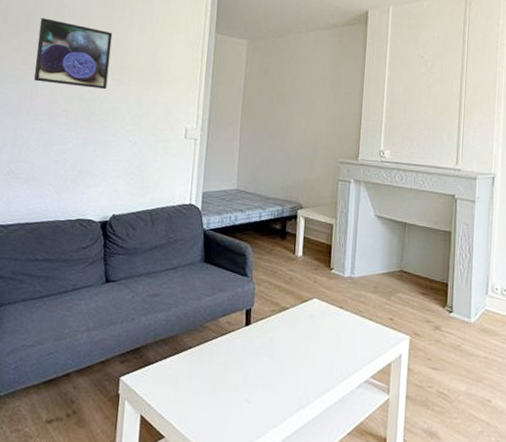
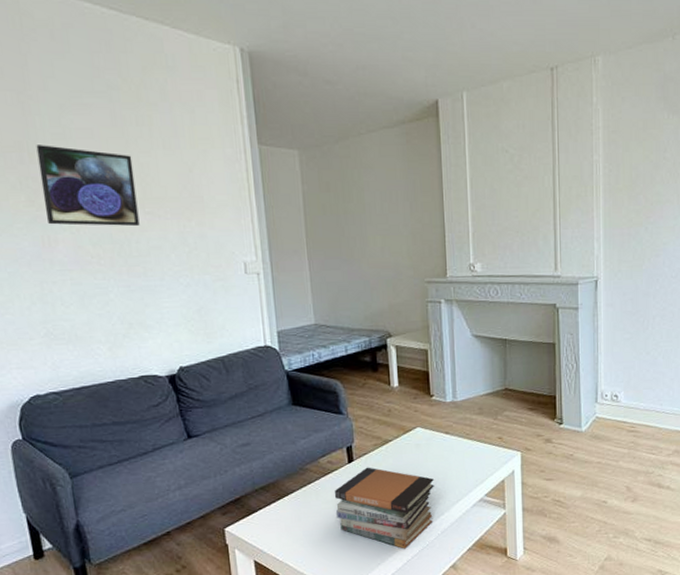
book stack: none [225,332,323,424] -> present [334,467,434,549]

